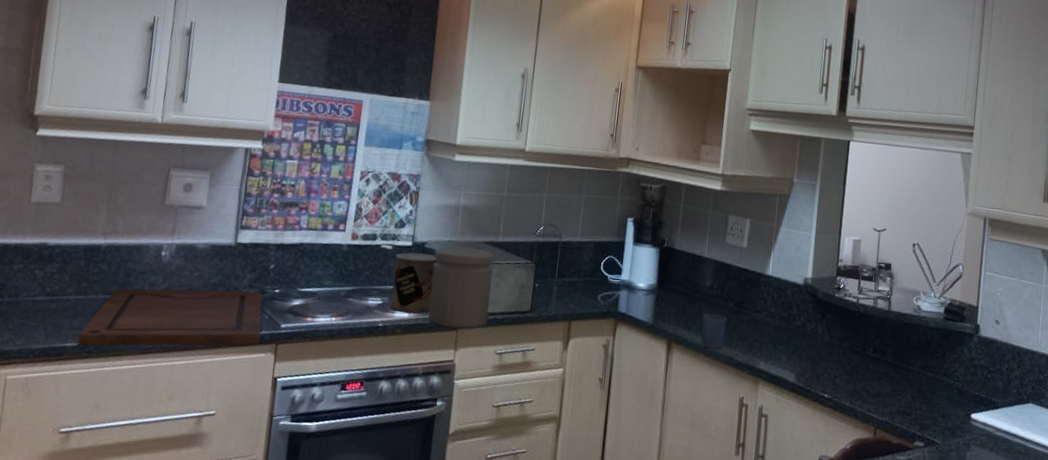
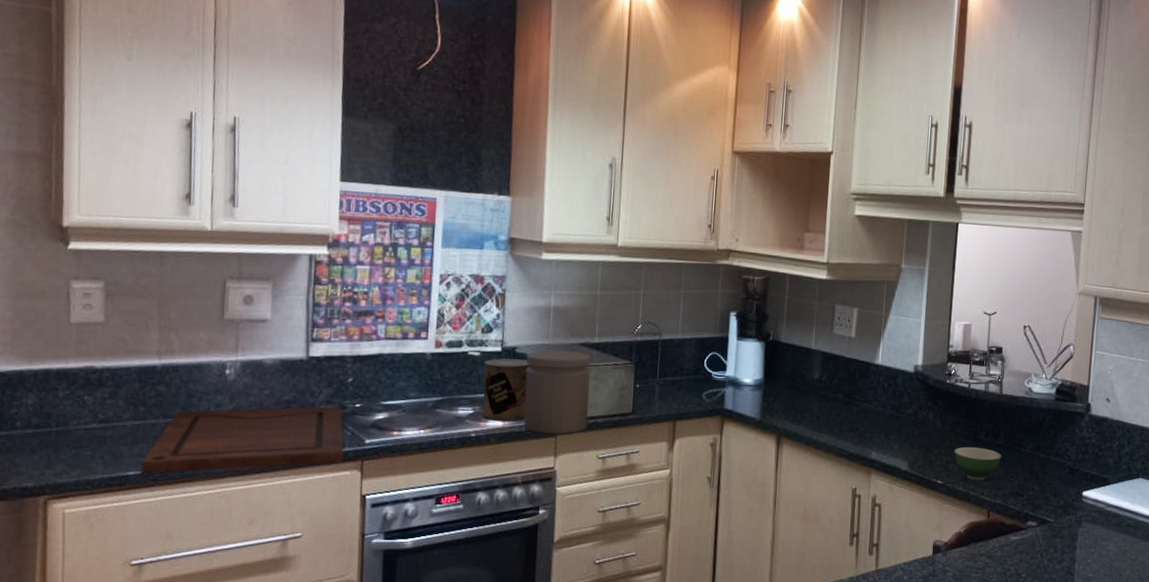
mug: present [701,313,727,349] -> none [811,406,837,441]
bowl: none [841,361,890,397] -> present [953,446,1002,480]

